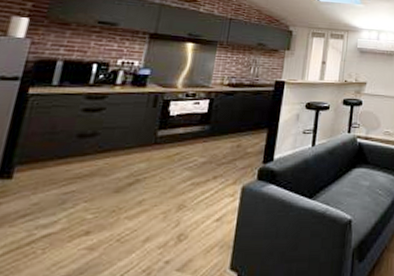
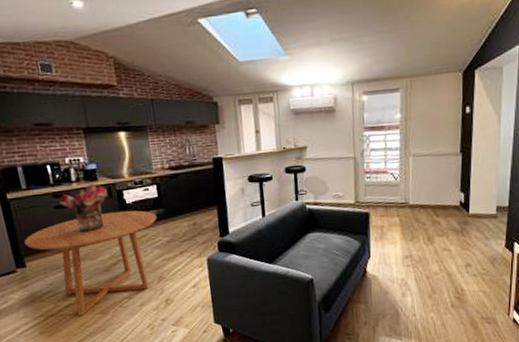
dining table: none [23,122,200,251] -> present [23,210,157,316]
bouquet: none [90,90,153,143] -> present [58,184,107,233]

